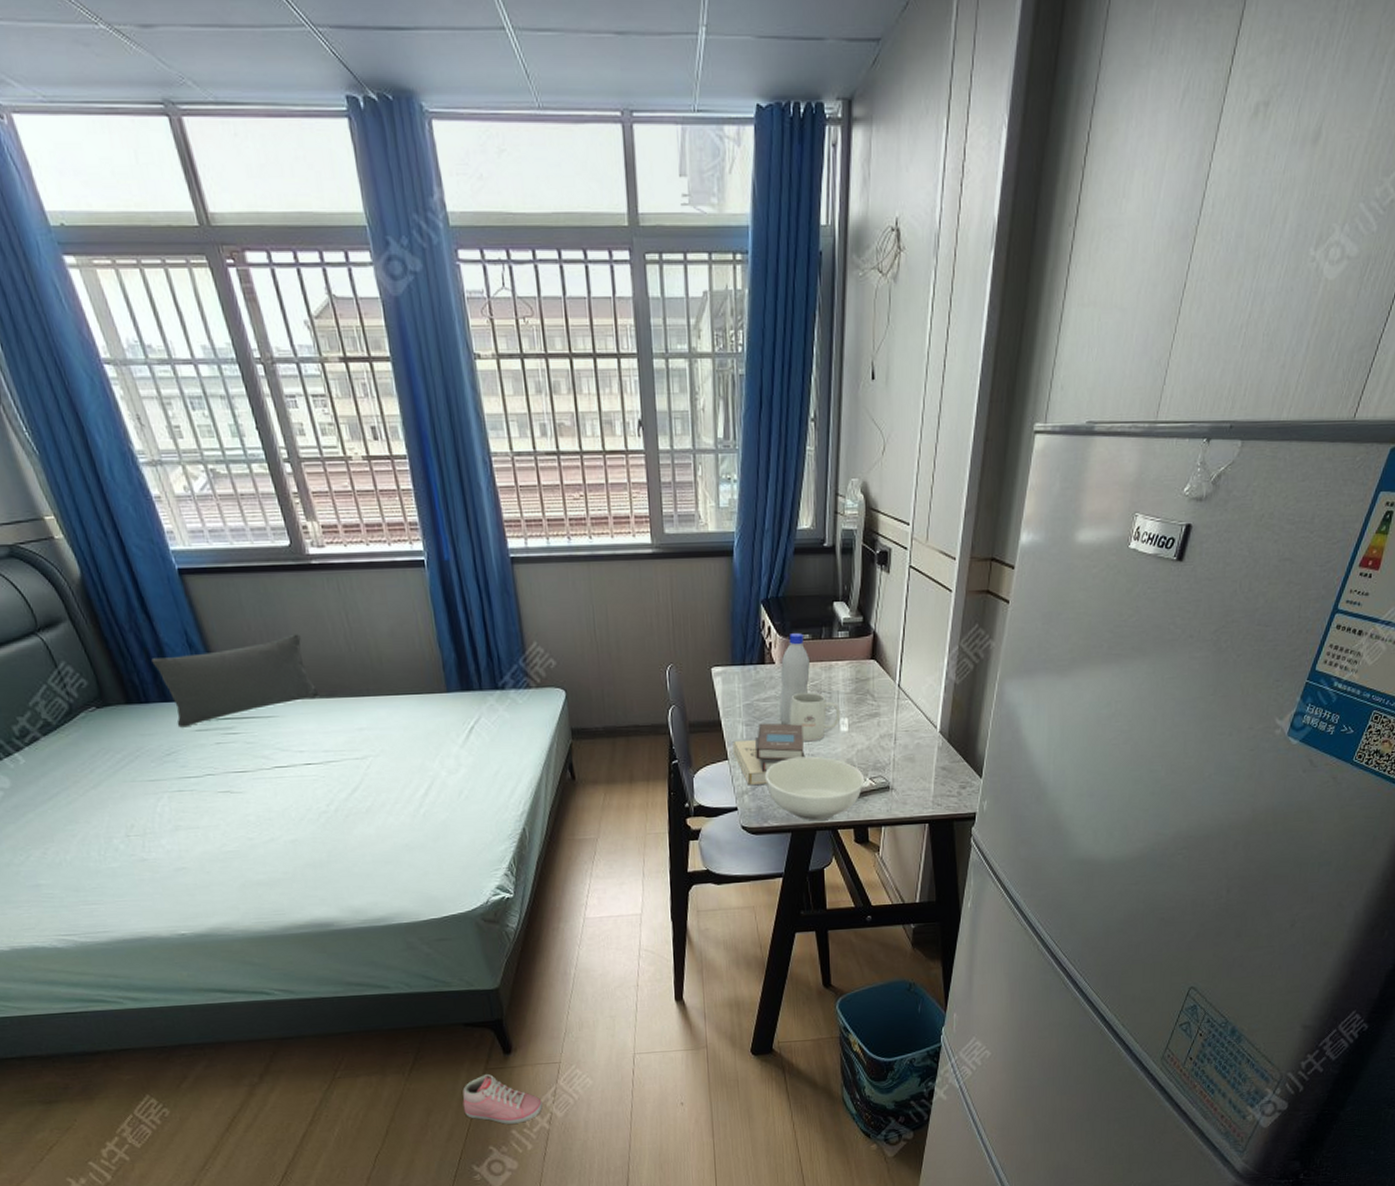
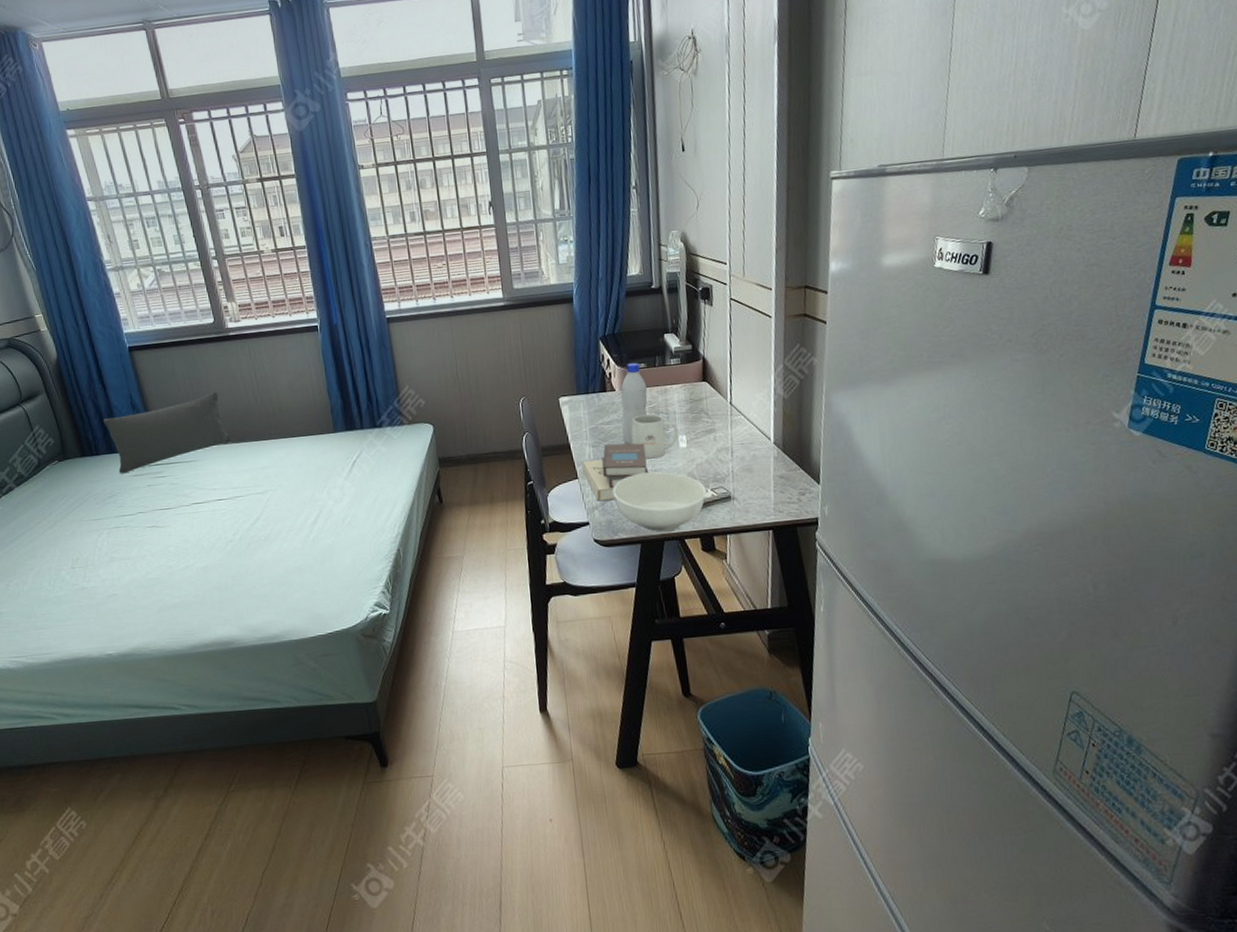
sneaker: present [462,1073,543,1124] -> none [343,787,417,840]

